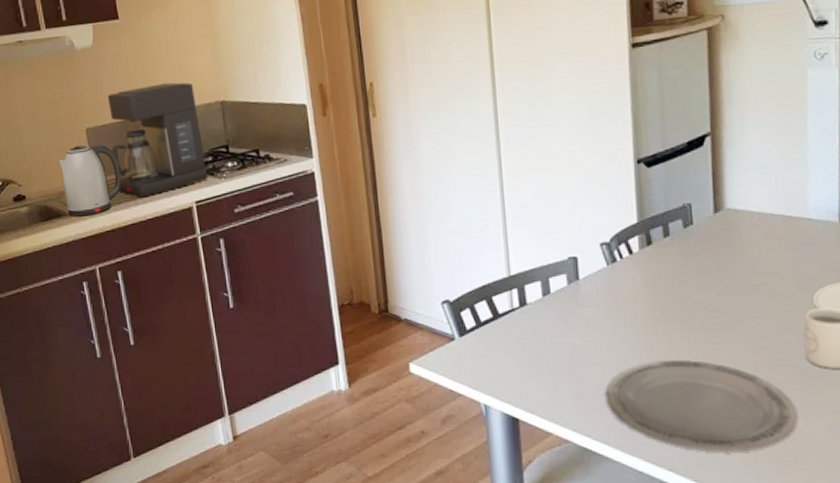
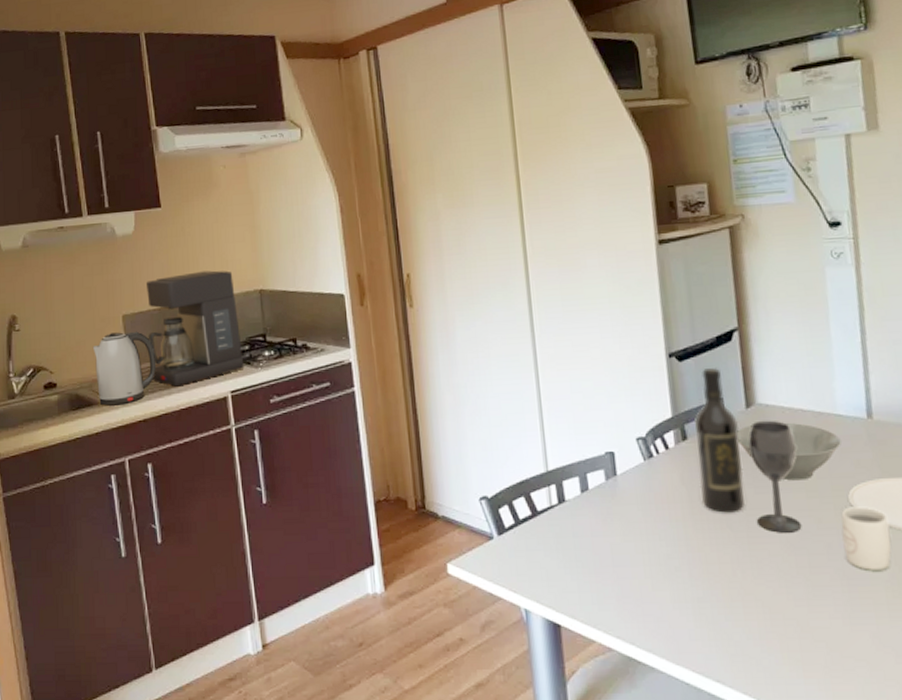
plate: present [605,360,798,452] -> none [647,560,843,661]
wine bottle: none [661,173,707,315] -> present [695,368,745,513]
bowl: none [703,226,812,284] -> present [737,422,843,481]
wine glass: none [714,224,764,334] -> present [748,420,802,533]

